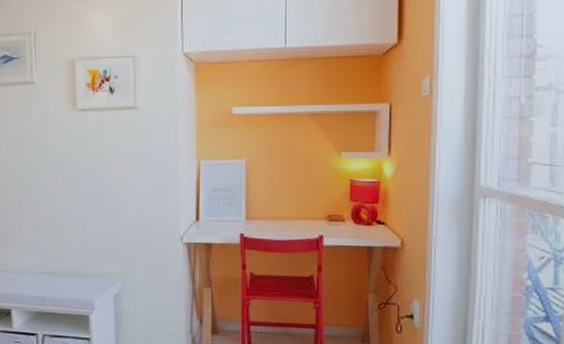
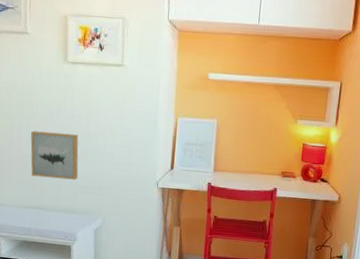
wall art: none [41,187,93,240] -> present [30,131,79,180]

